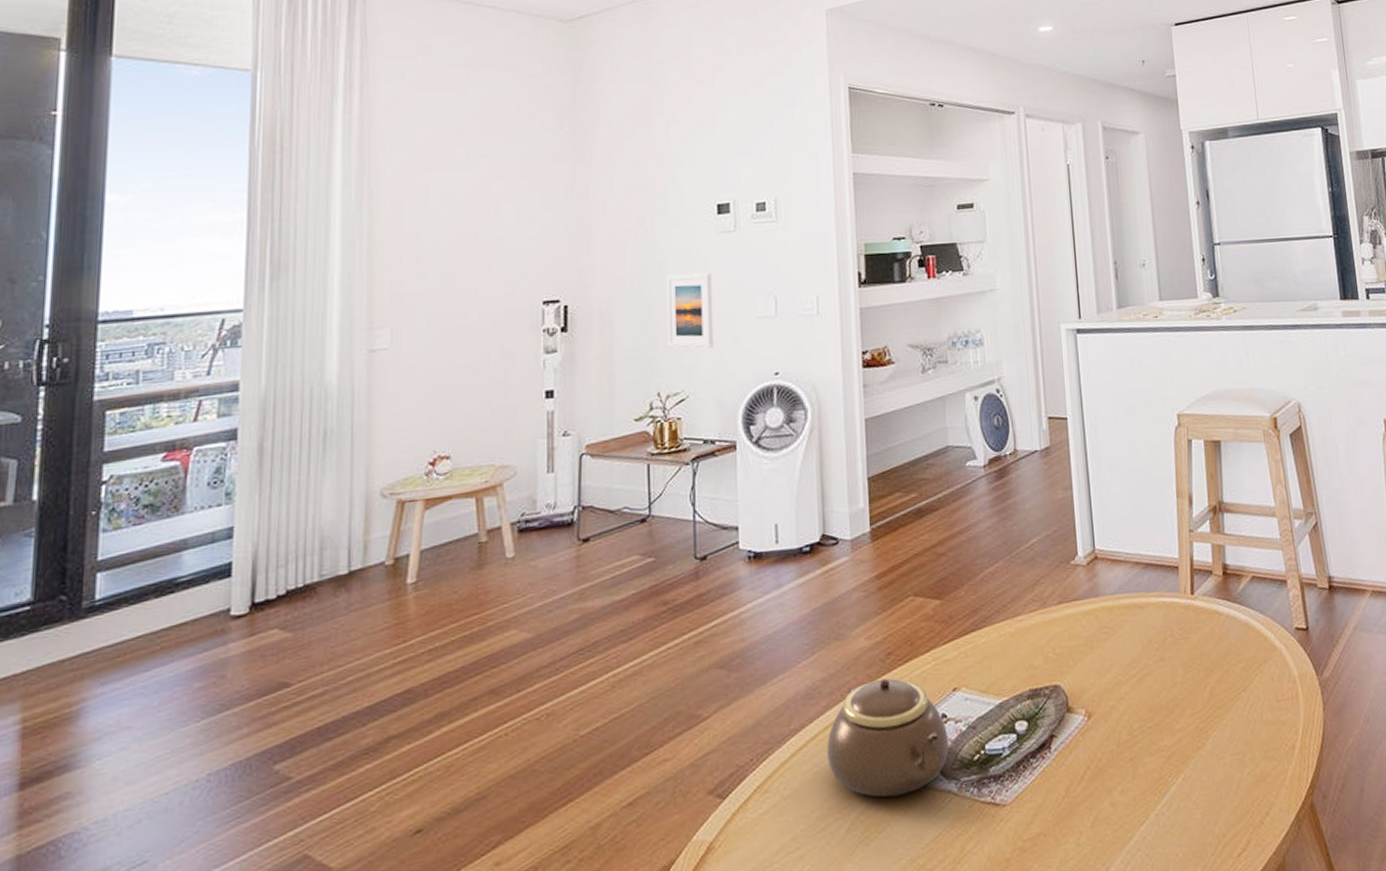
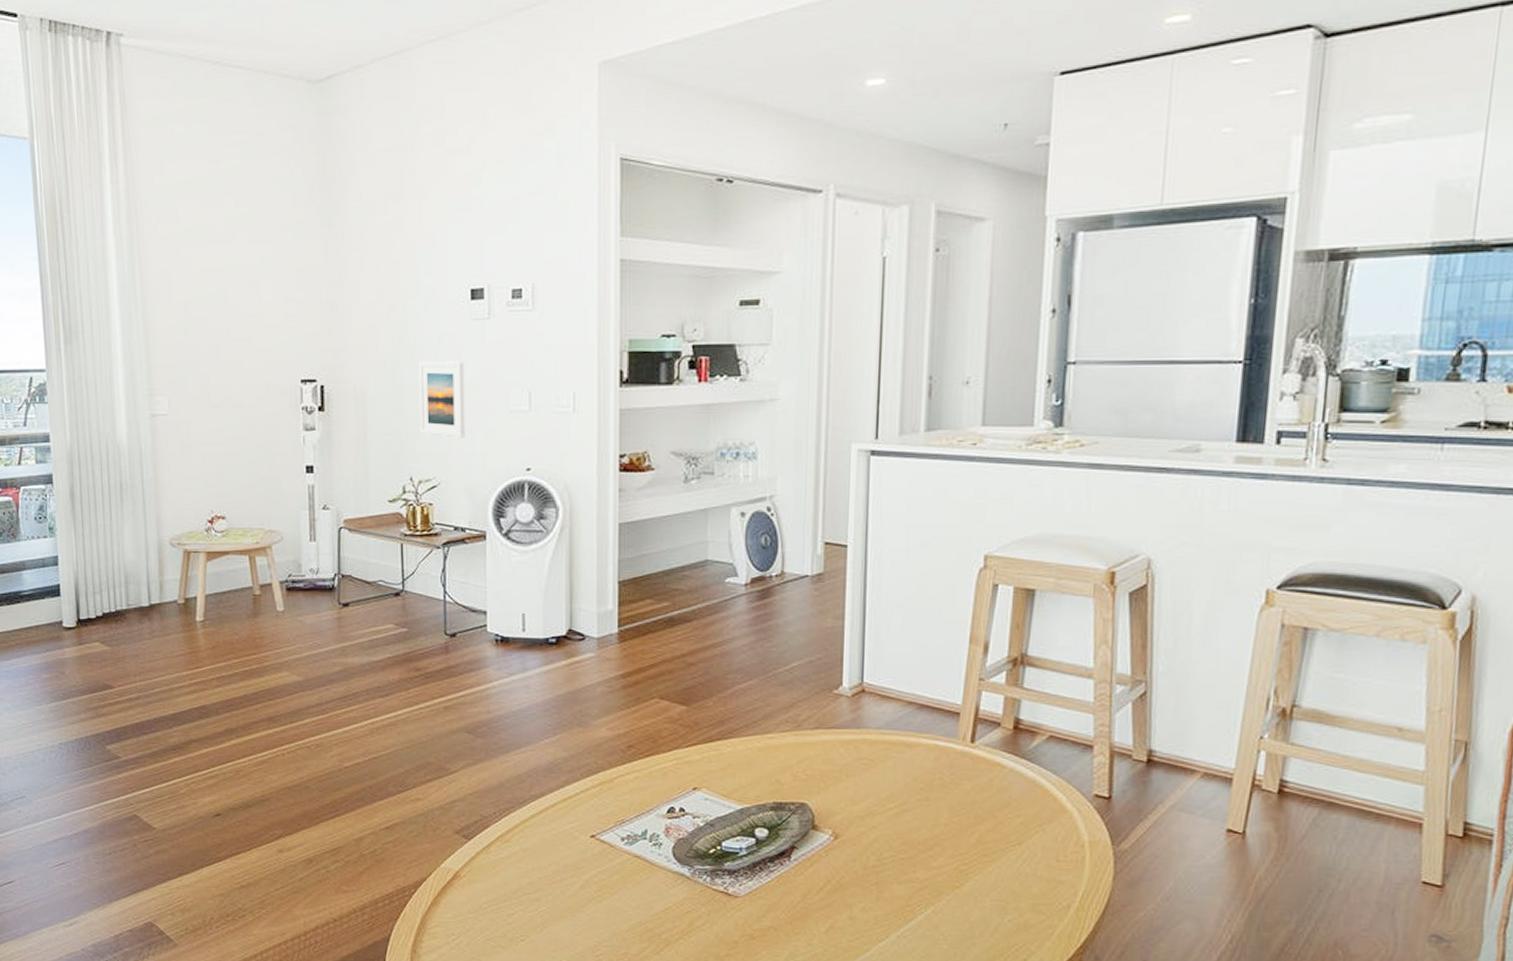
teapot: present [827,678,949,798] -> none [565,767,685,869]

